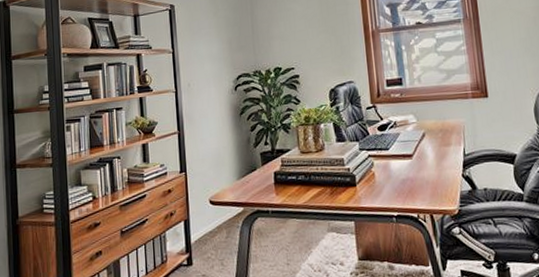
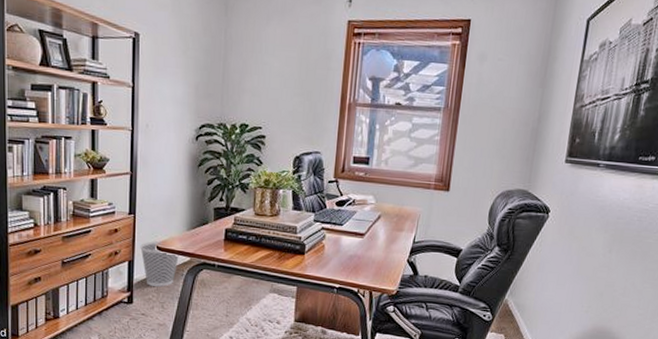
wastebasket: none [194,194,233,244] -> present [140,240,179,287]

